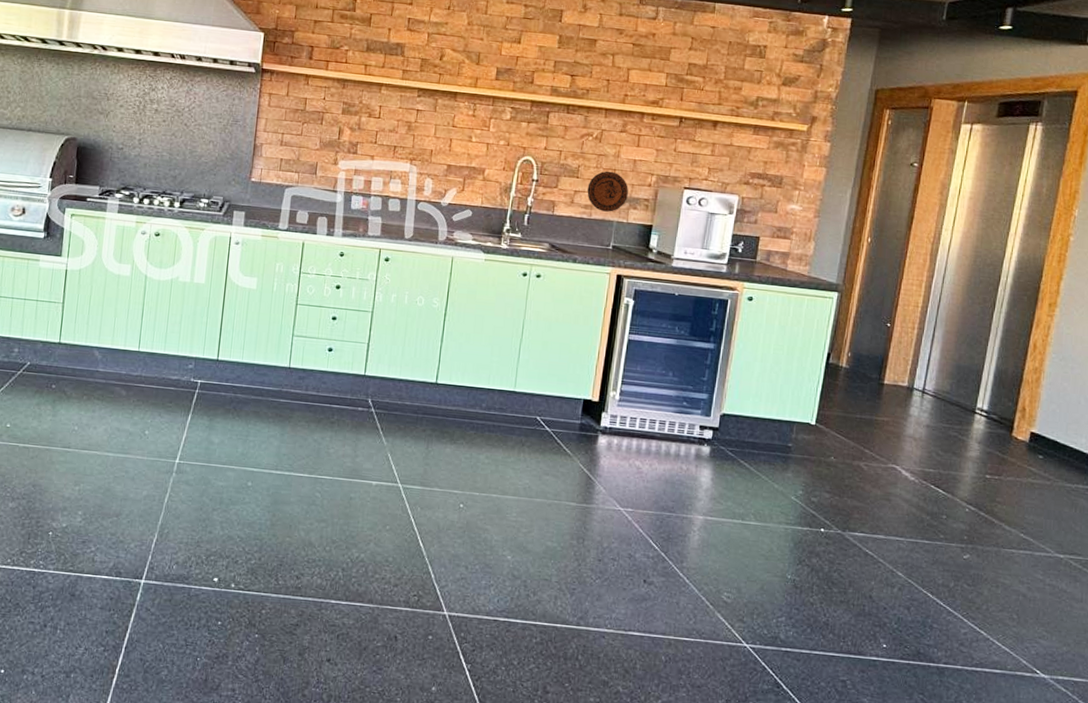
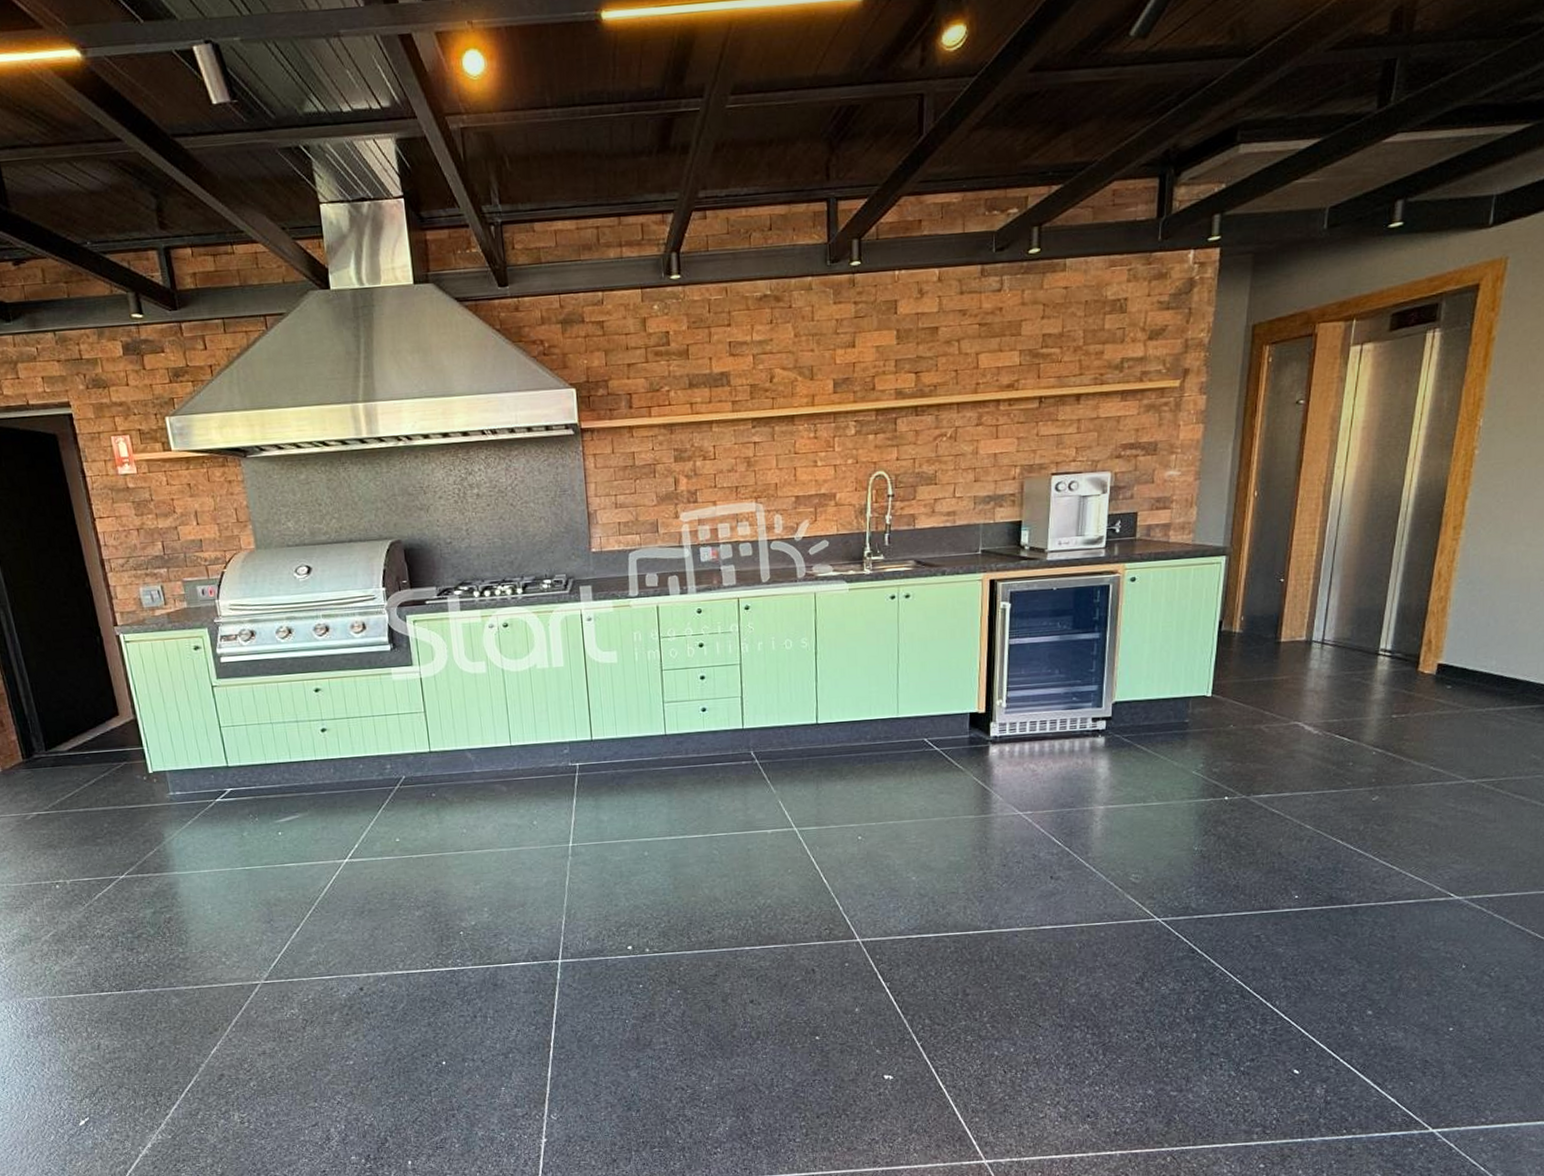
decorative plate: present [587,171,628,212] -> none [947,470,992,516]

